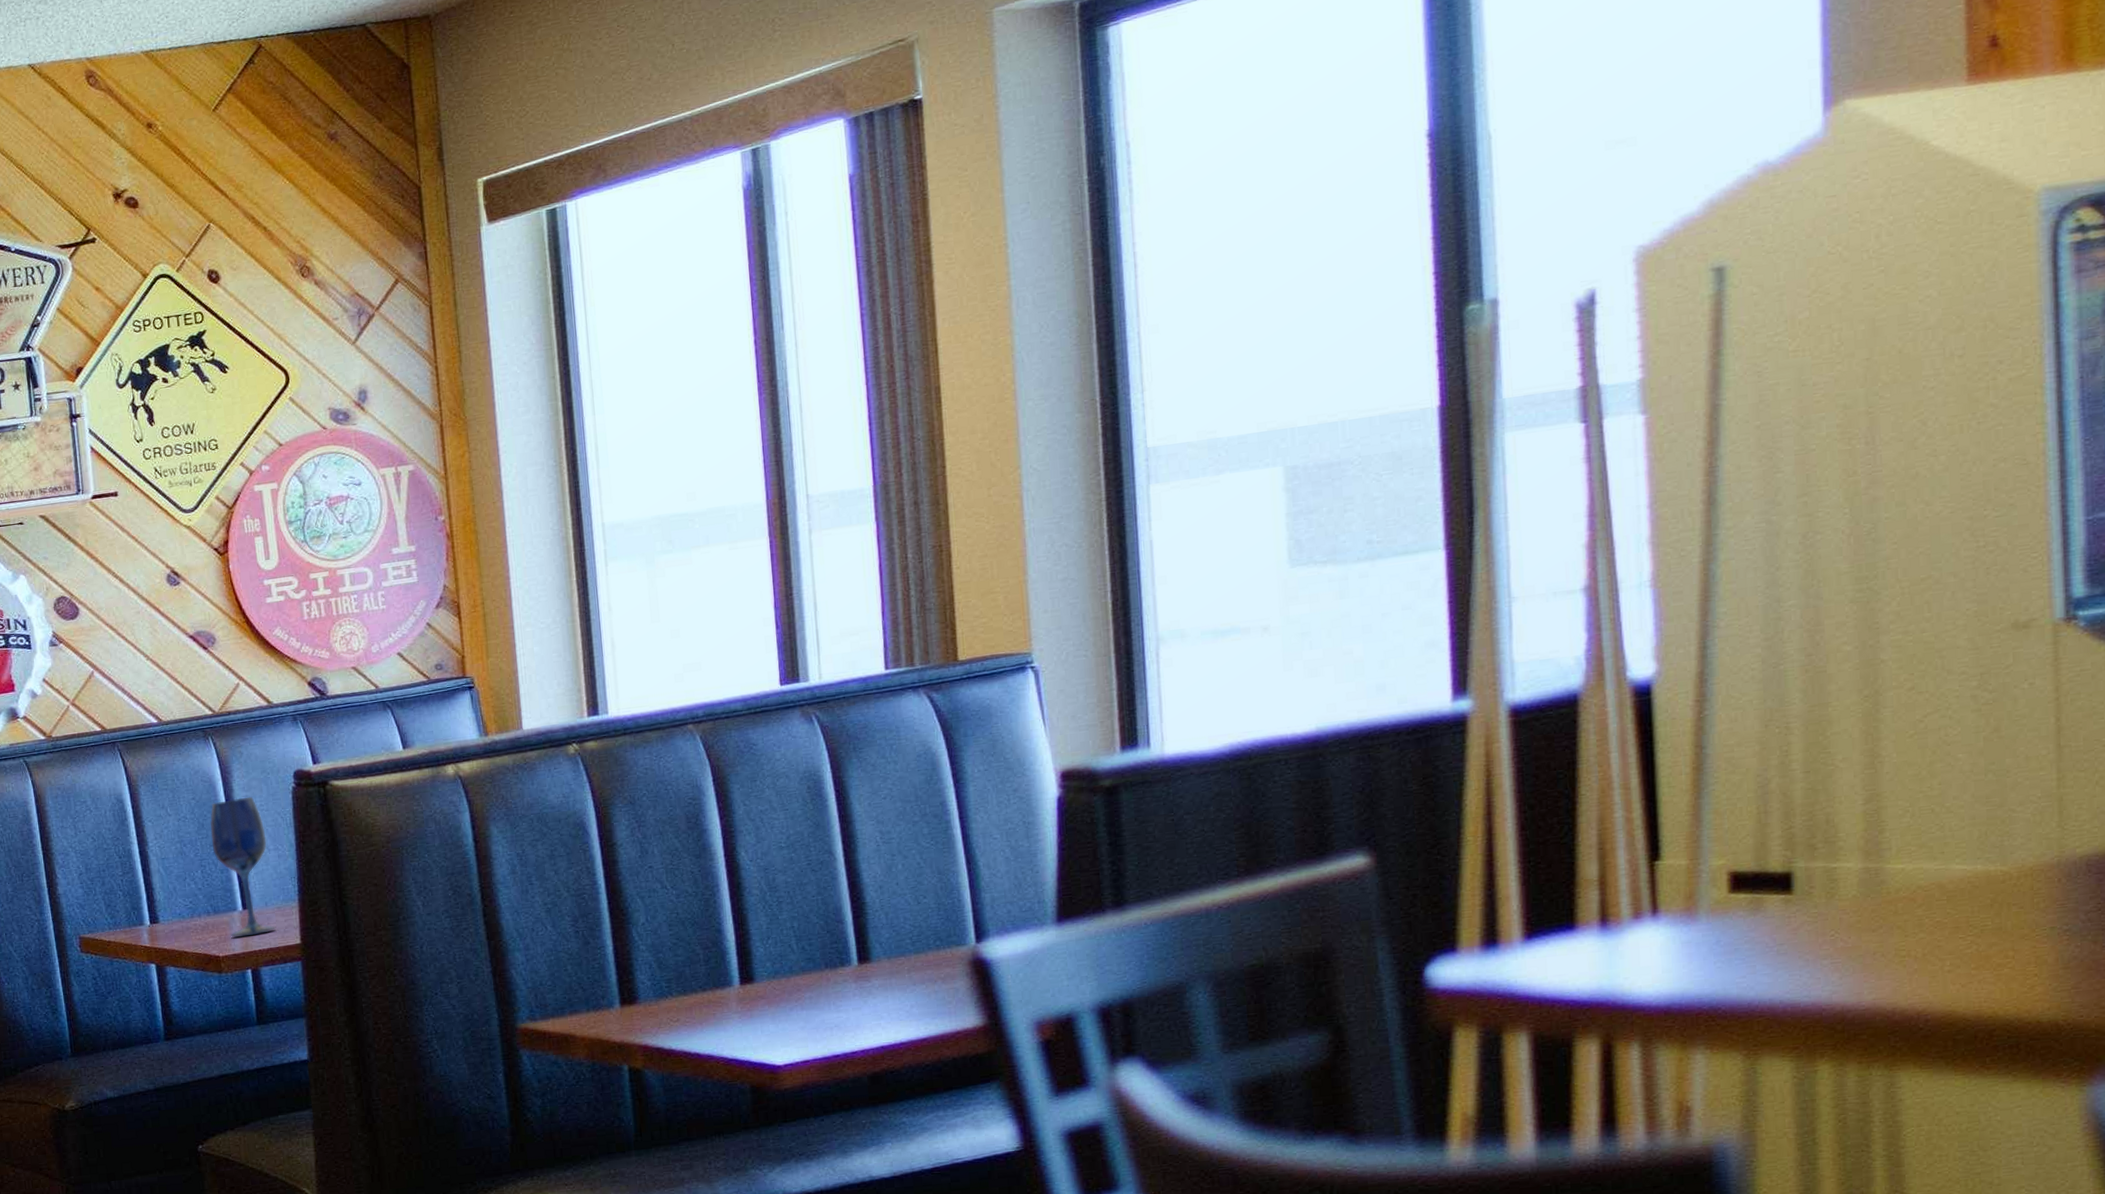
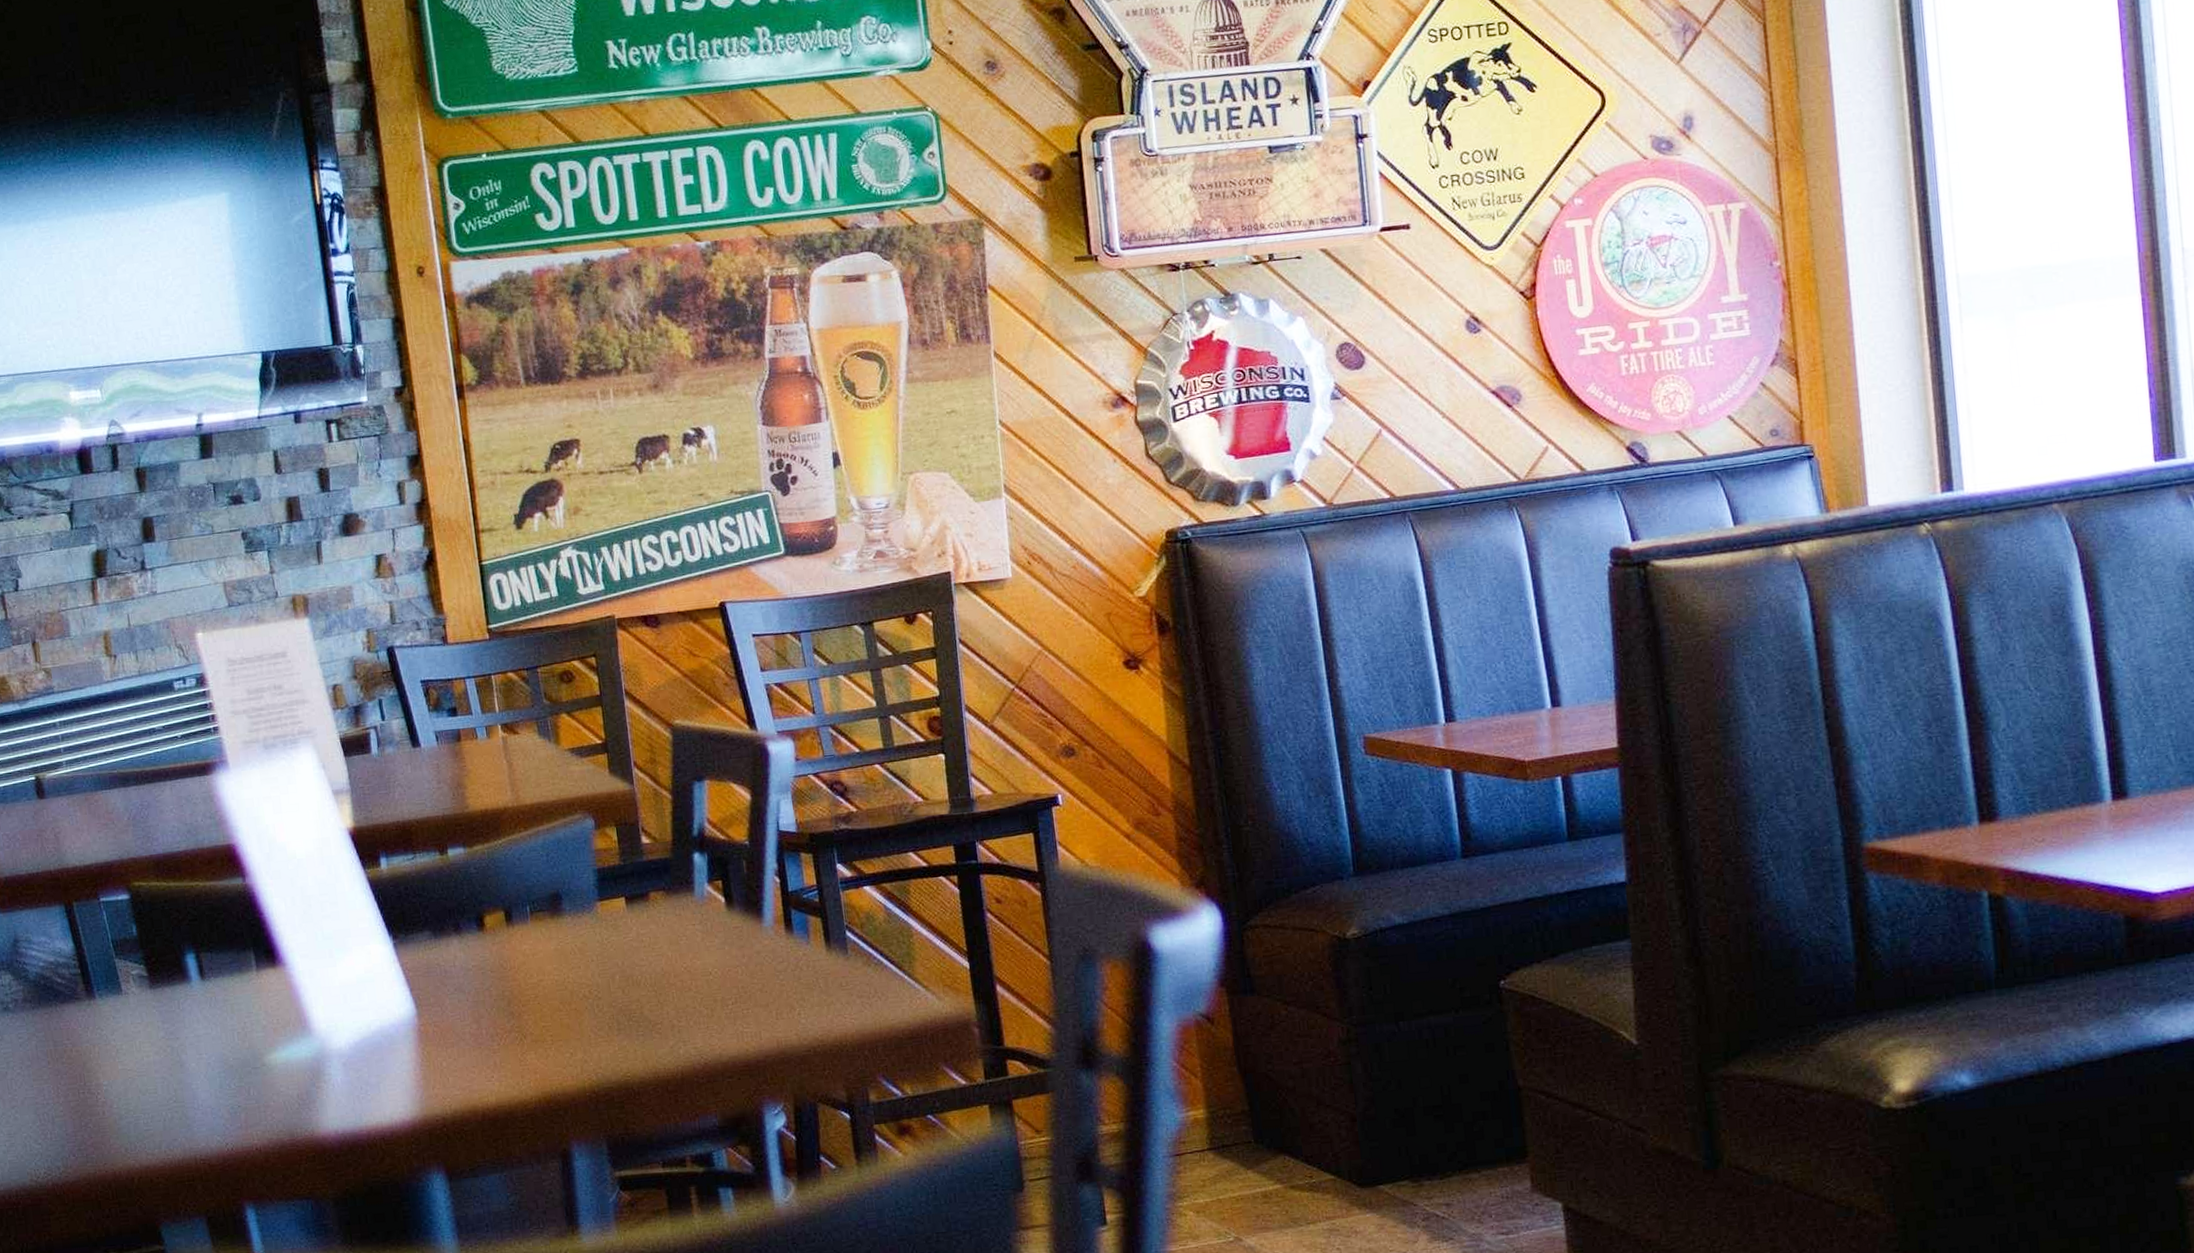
wineglass: present [209,796,277,938] -> none [1514,577,1590,740]

